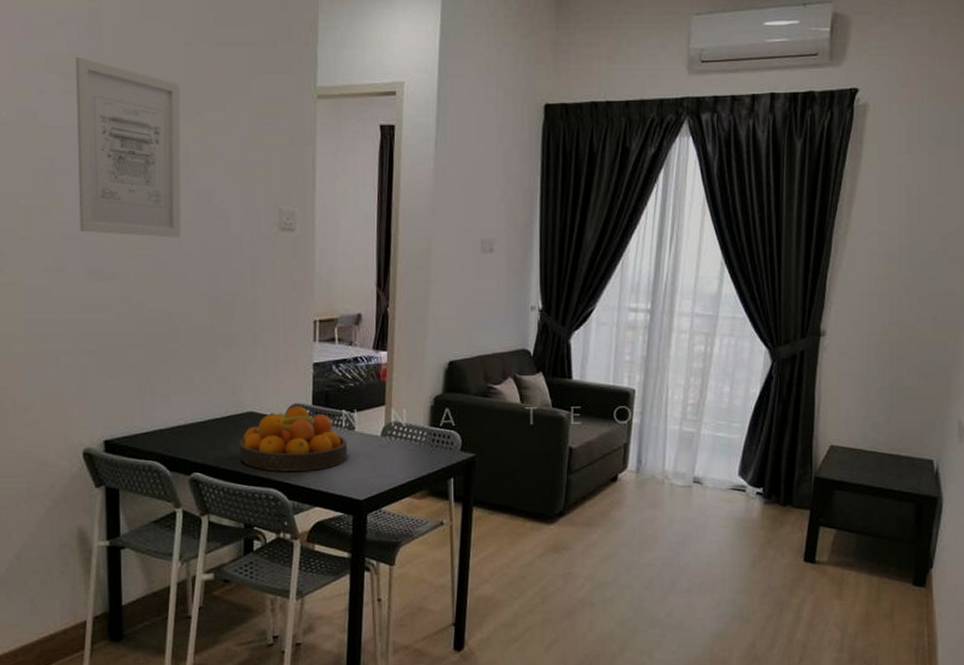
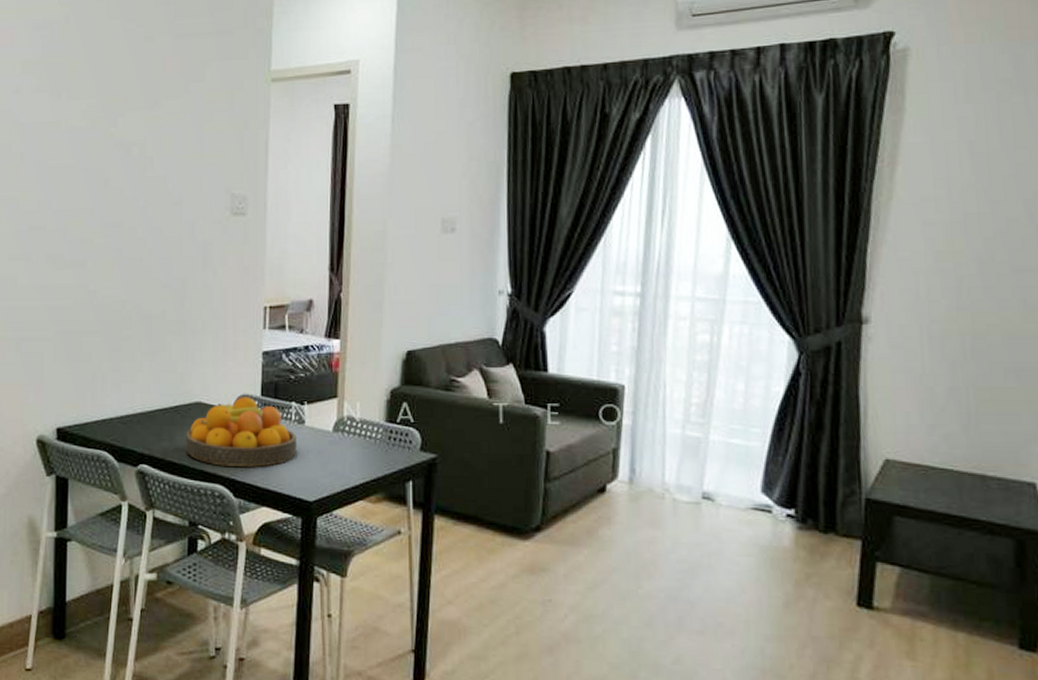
wall art: present [76,56,181,238] -> none [44,57,141,225]

